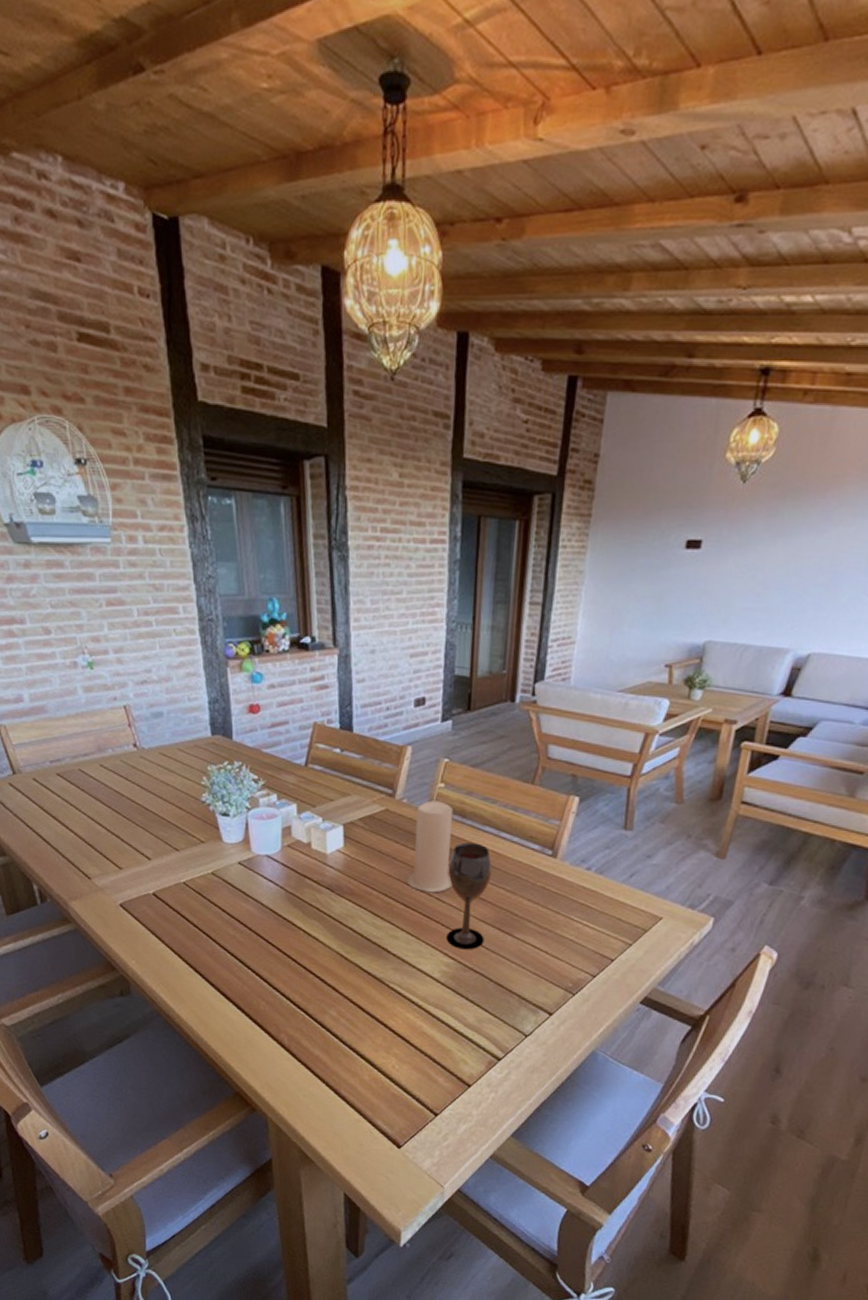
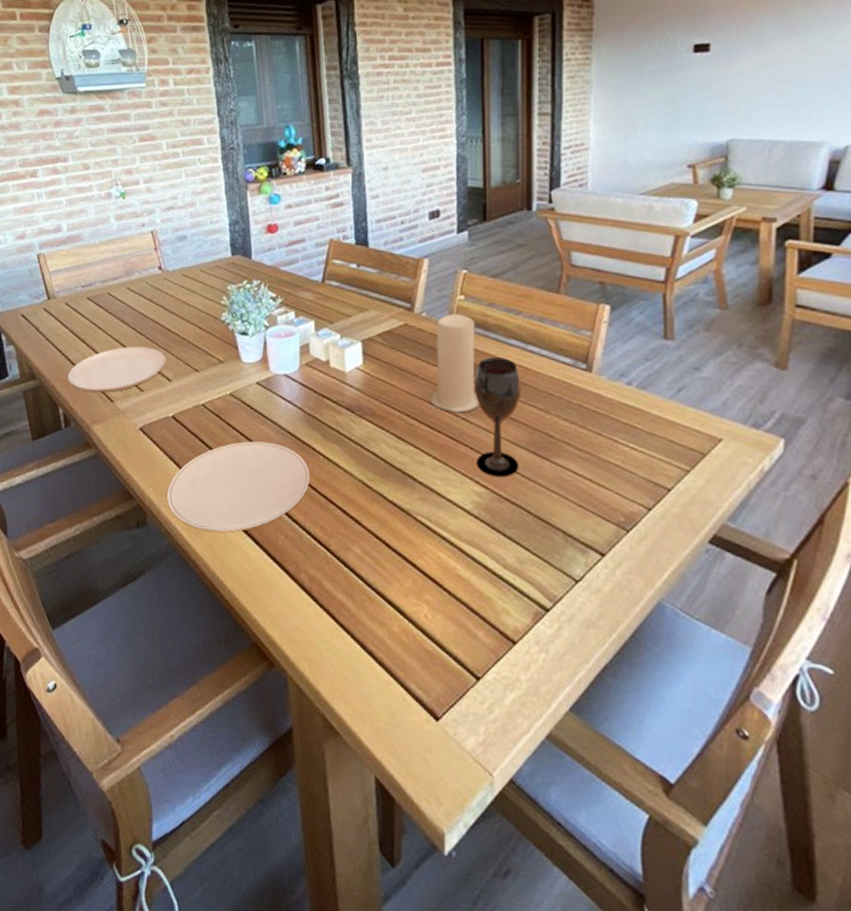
plate: none [40,824,145,870] -> present [68,346,166,393]
plate: none [150,917,291,1000] -> present [167,441,311,533]

